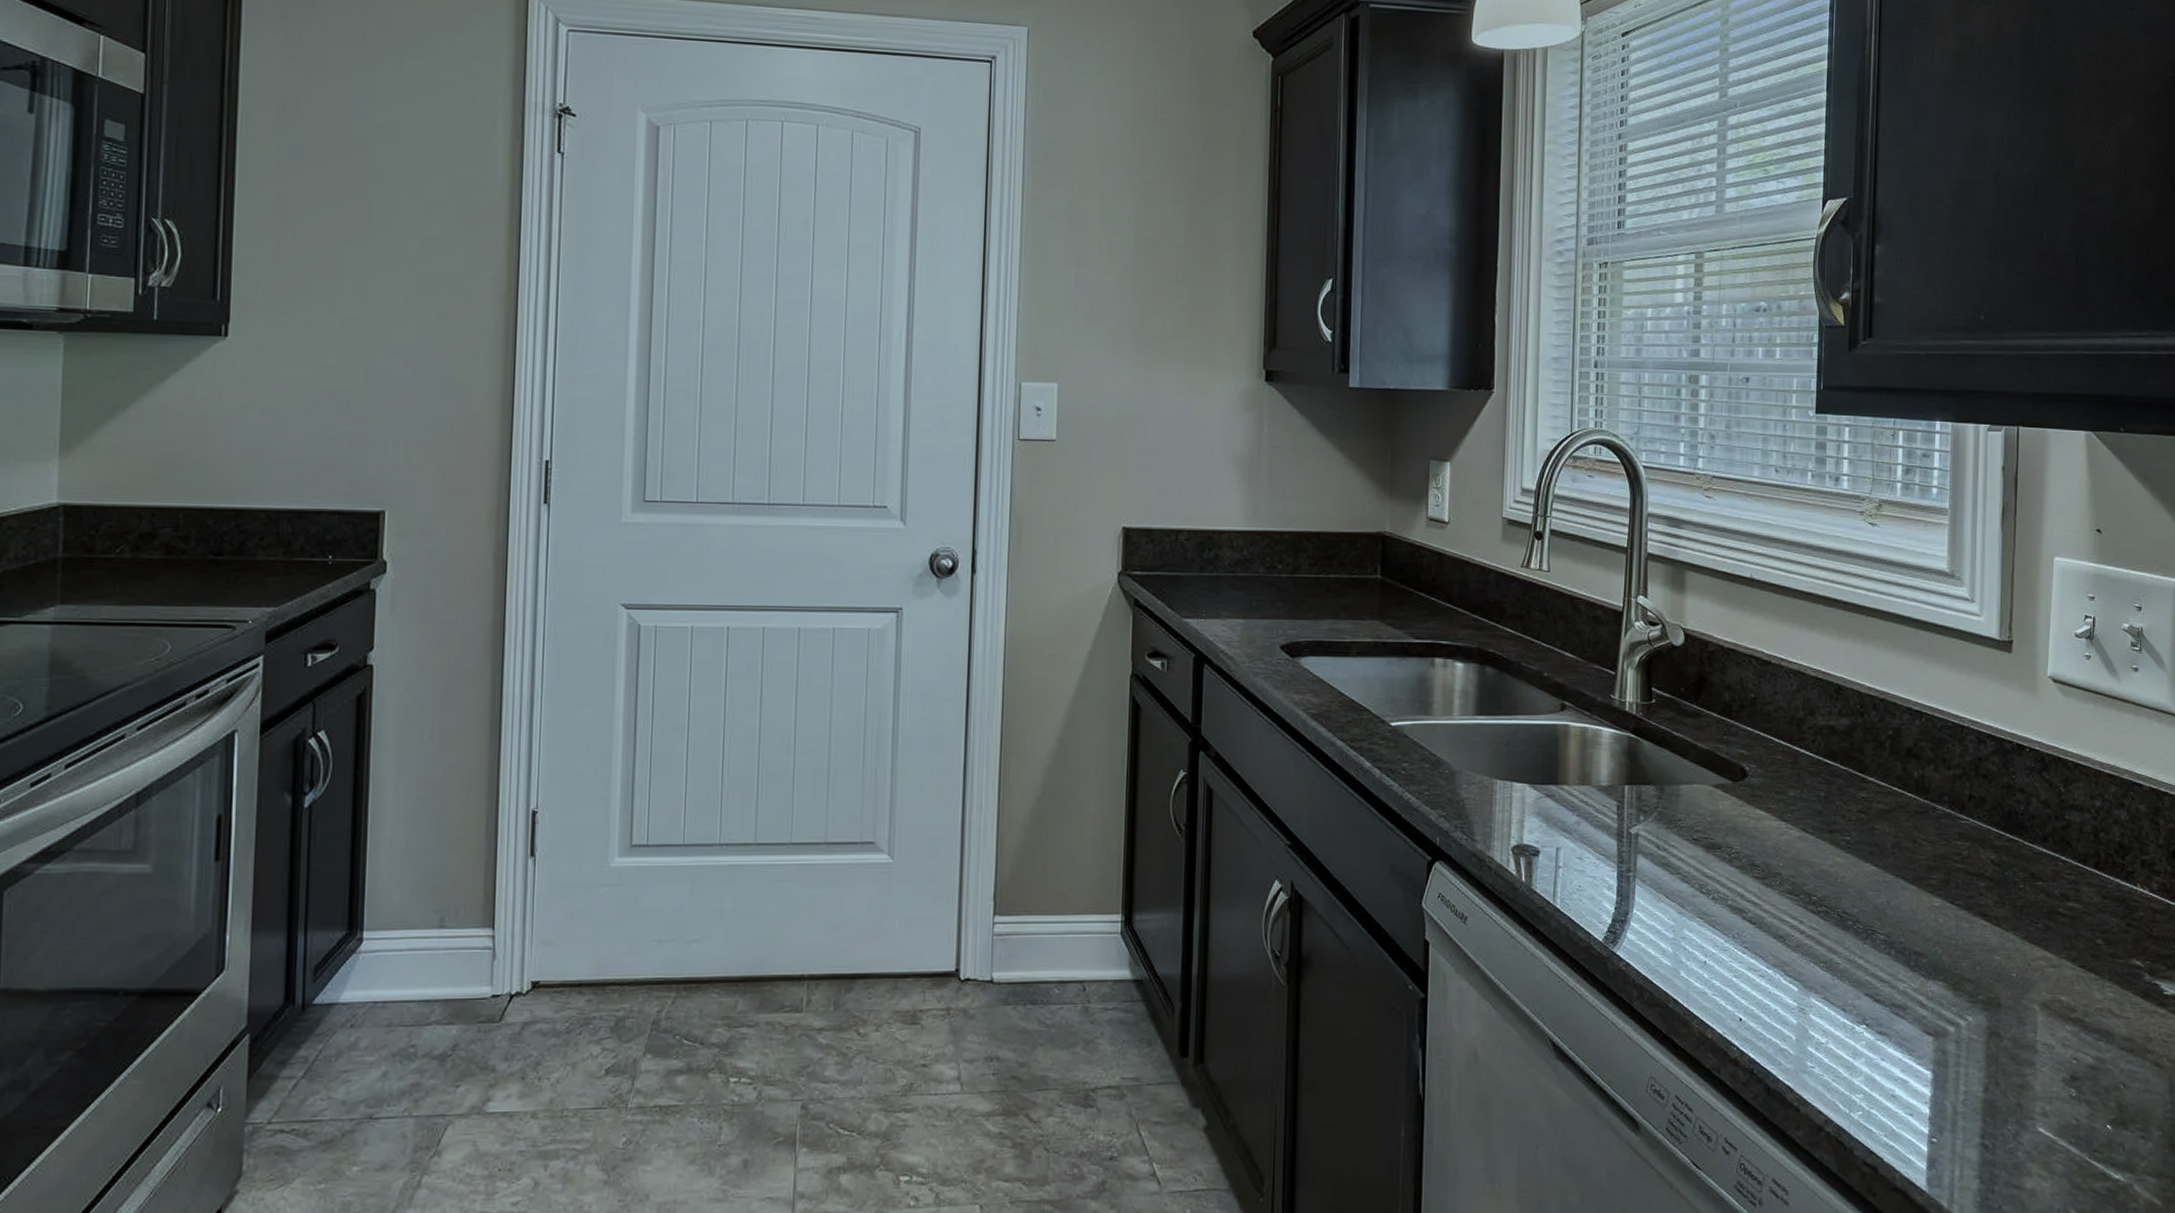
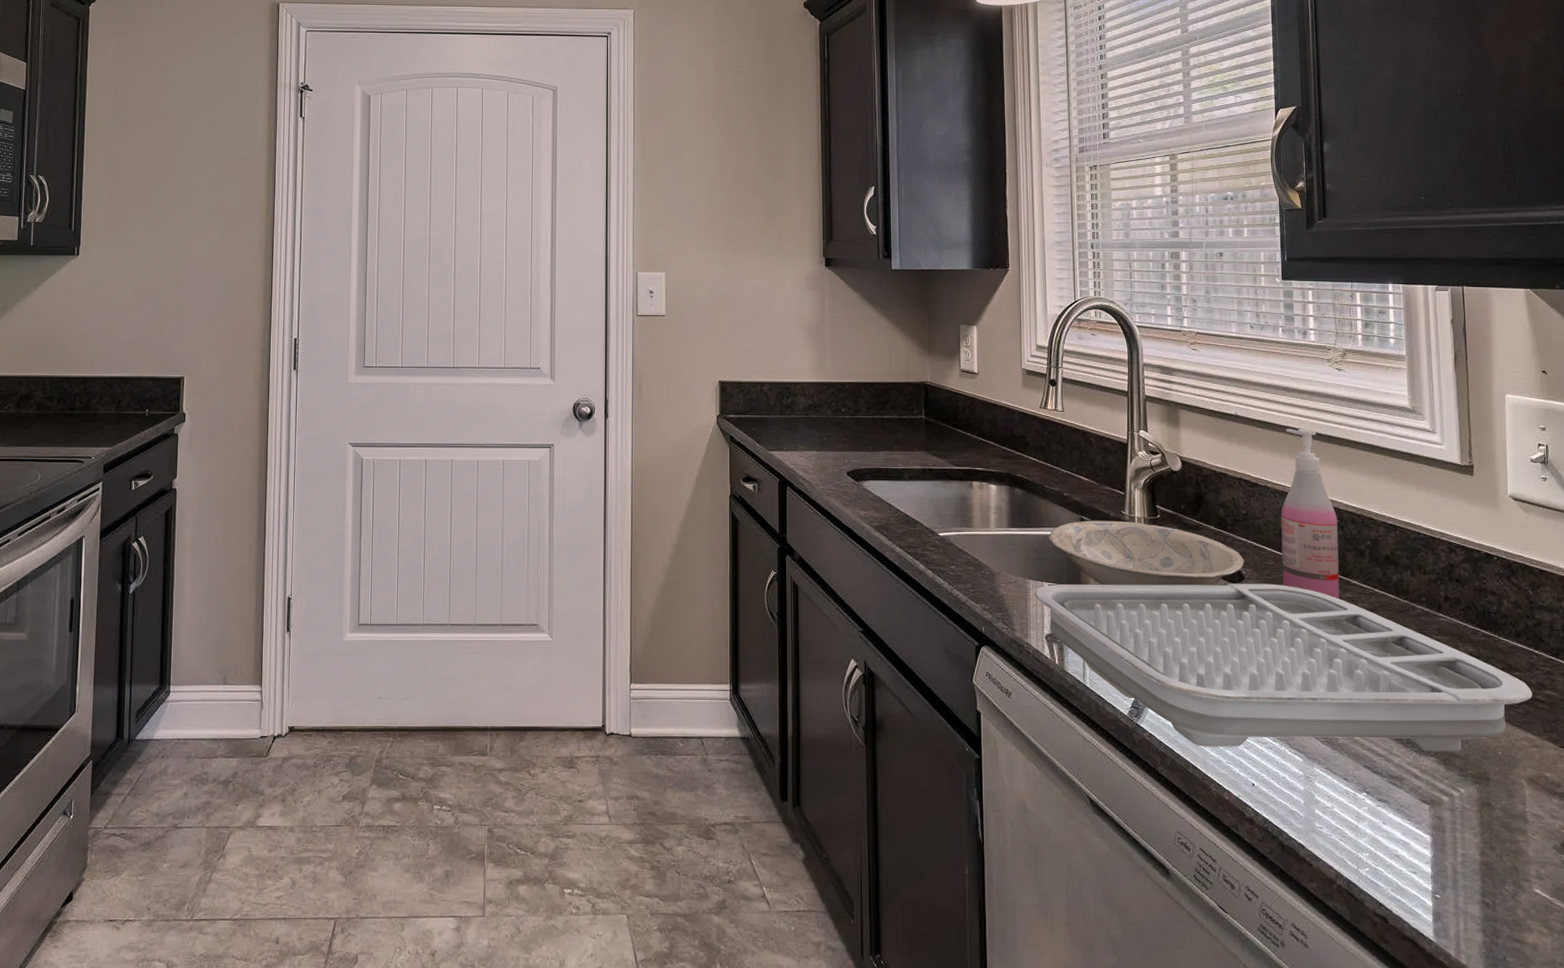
dish rack: none [1502,781,2055,977] -> present [1035,583,1533,752]
bowl: none [1523,706,1748,785] -> present [1049,520,1244,586]
soap dispenser: none [1790,595,1858,799] -> present [1280,428,1340,599]

